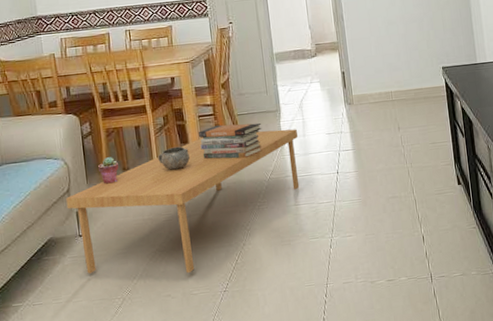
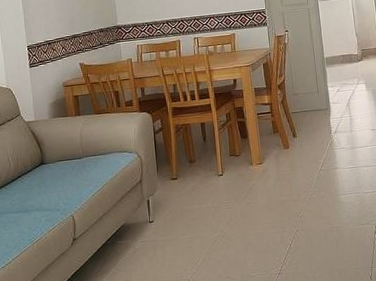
coffee table: present [66,129,300,274] -> none [138,125,347,257]
potted succulent: present [97,157,119,184] -> none [167,150,186,175]
decorative bowl: present [158,146,190,171] -> none [221,141,249,163]
book stack: present [199,123,262,159] -> none [257,120,314,153]

